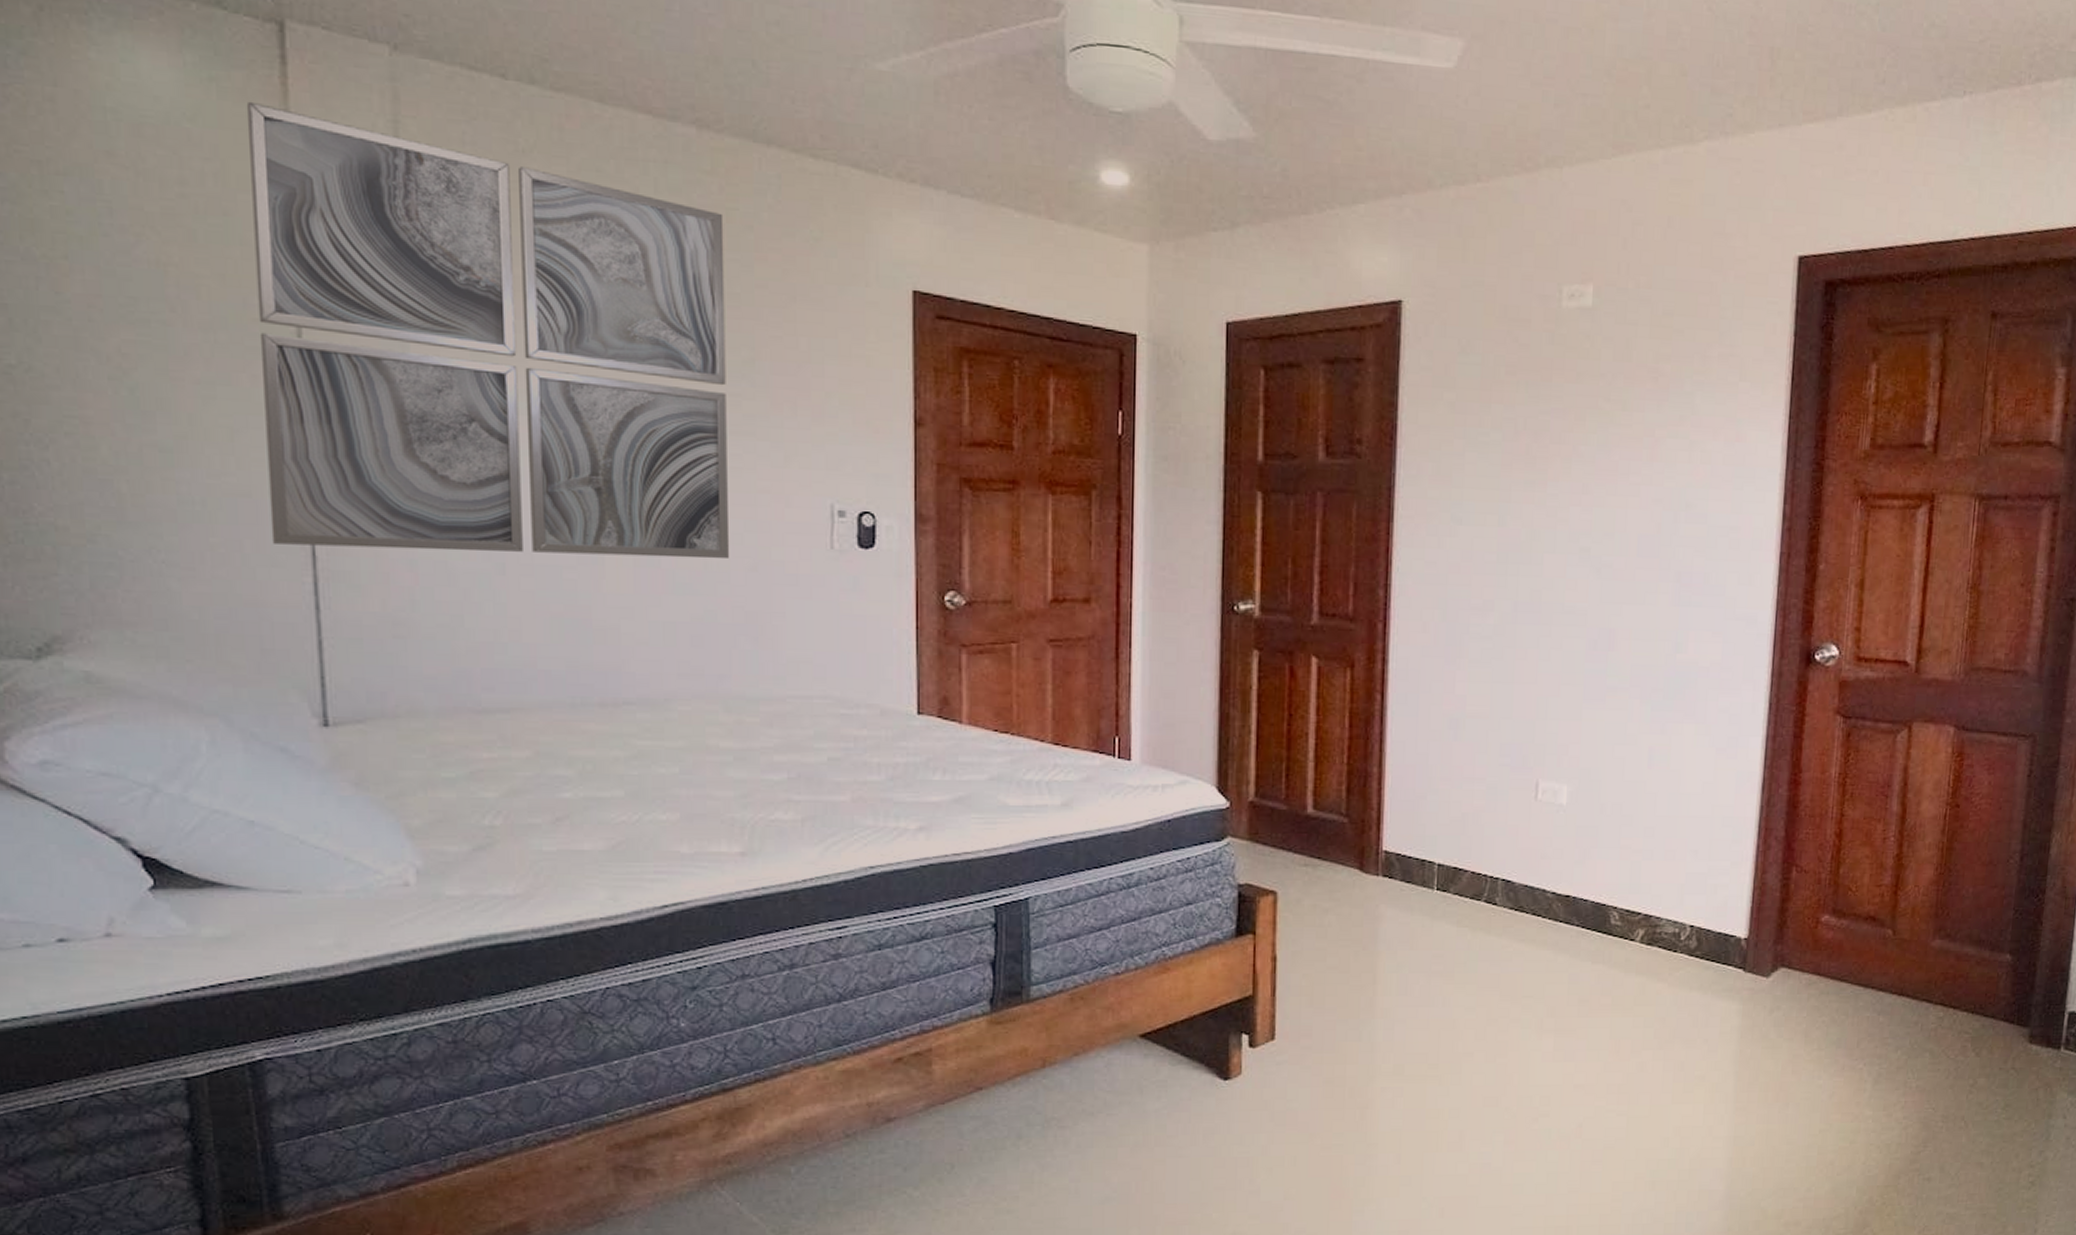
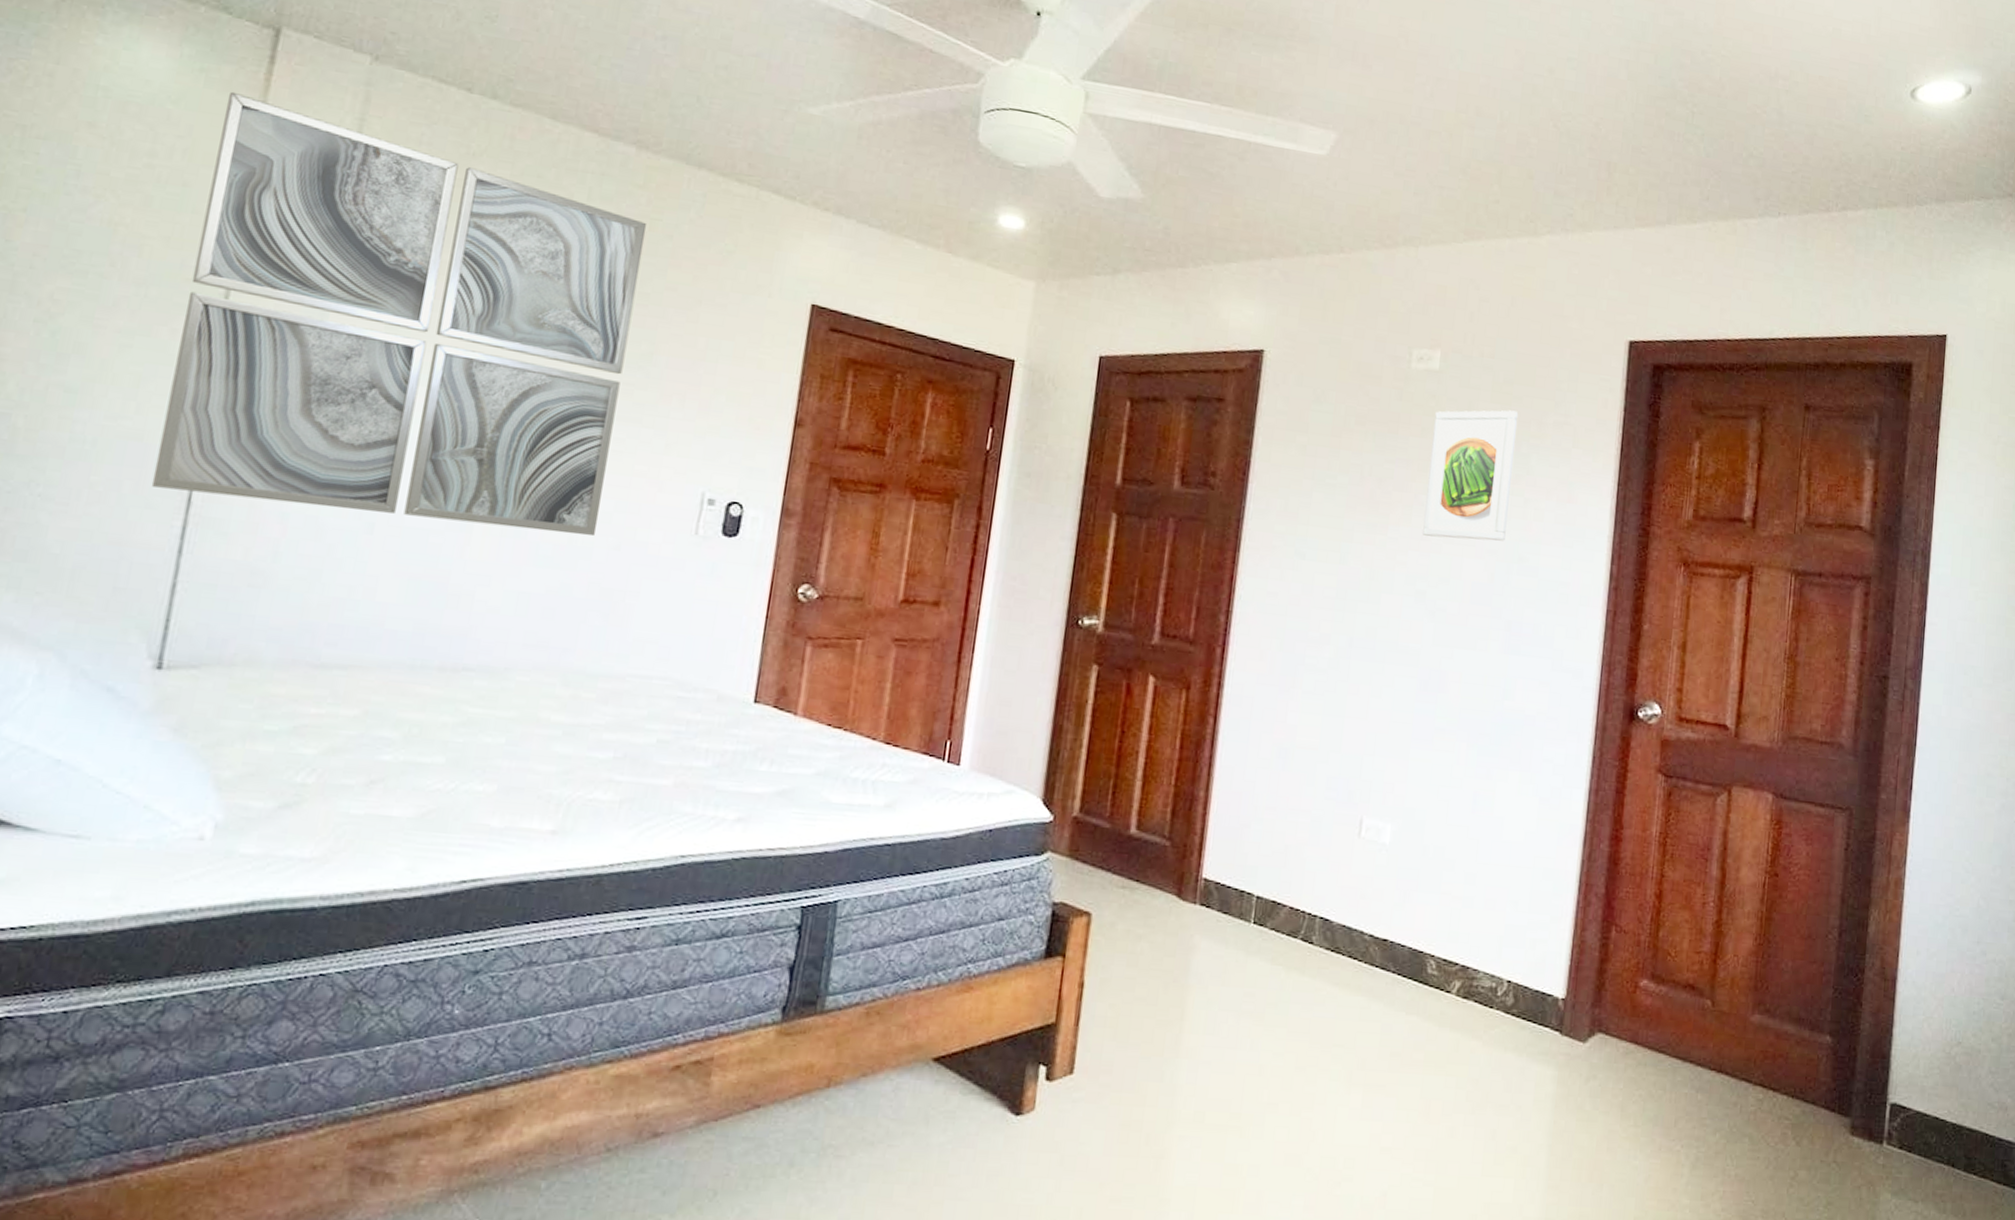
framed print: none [1584,345,1681,490] -> present [1423,410,1519,541]

